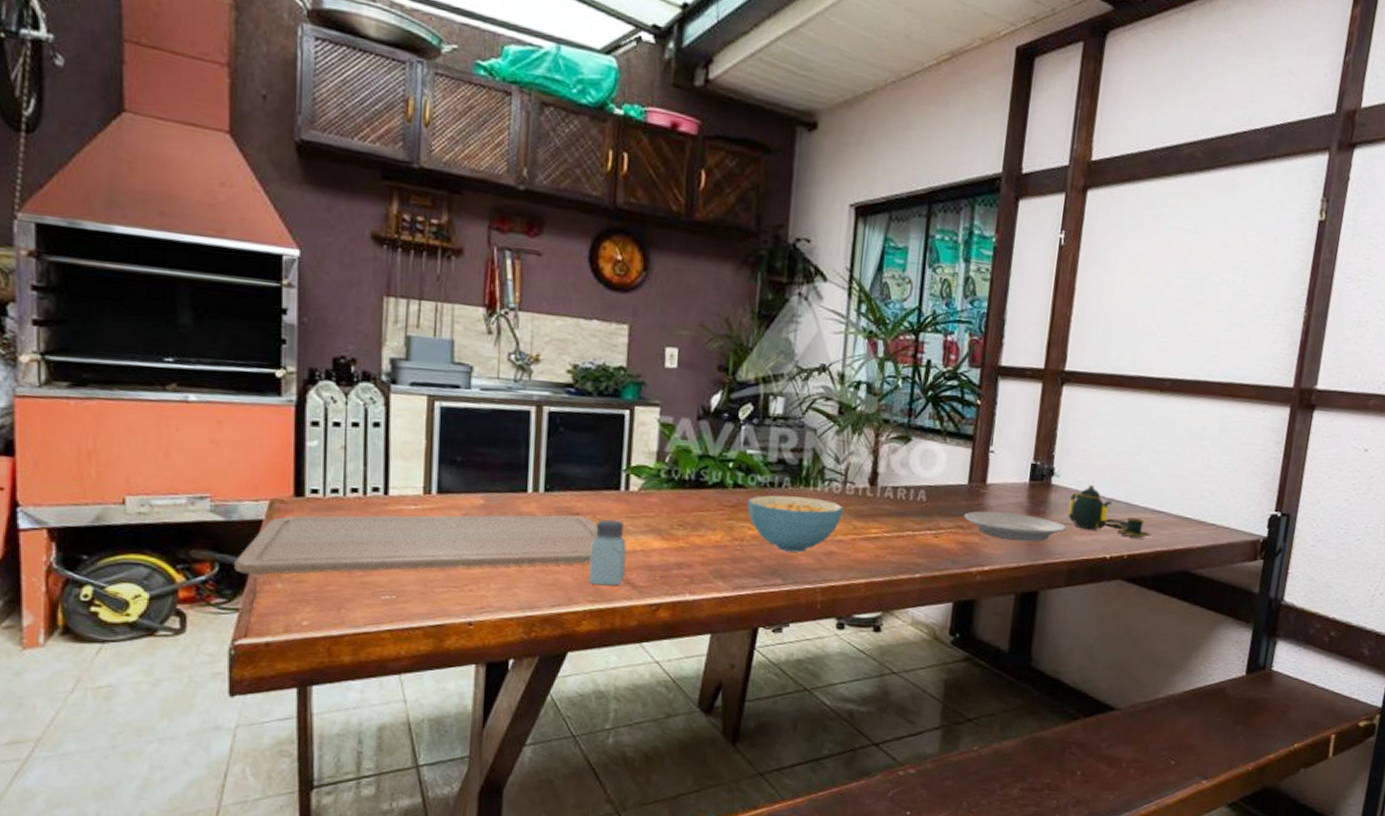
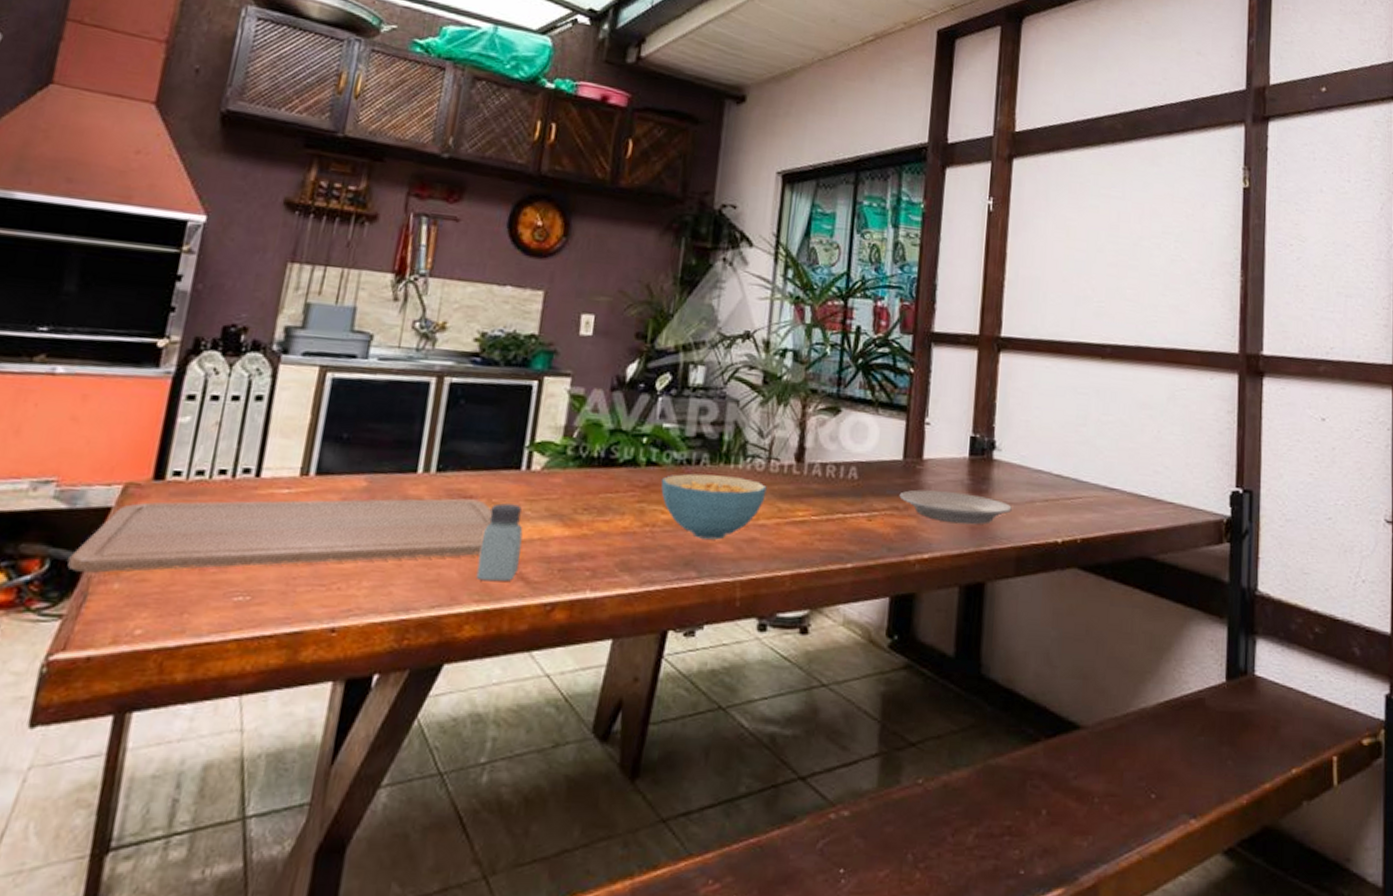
teapot: present [1068,484,1152,538] -> none [1013,459,1106,520]

